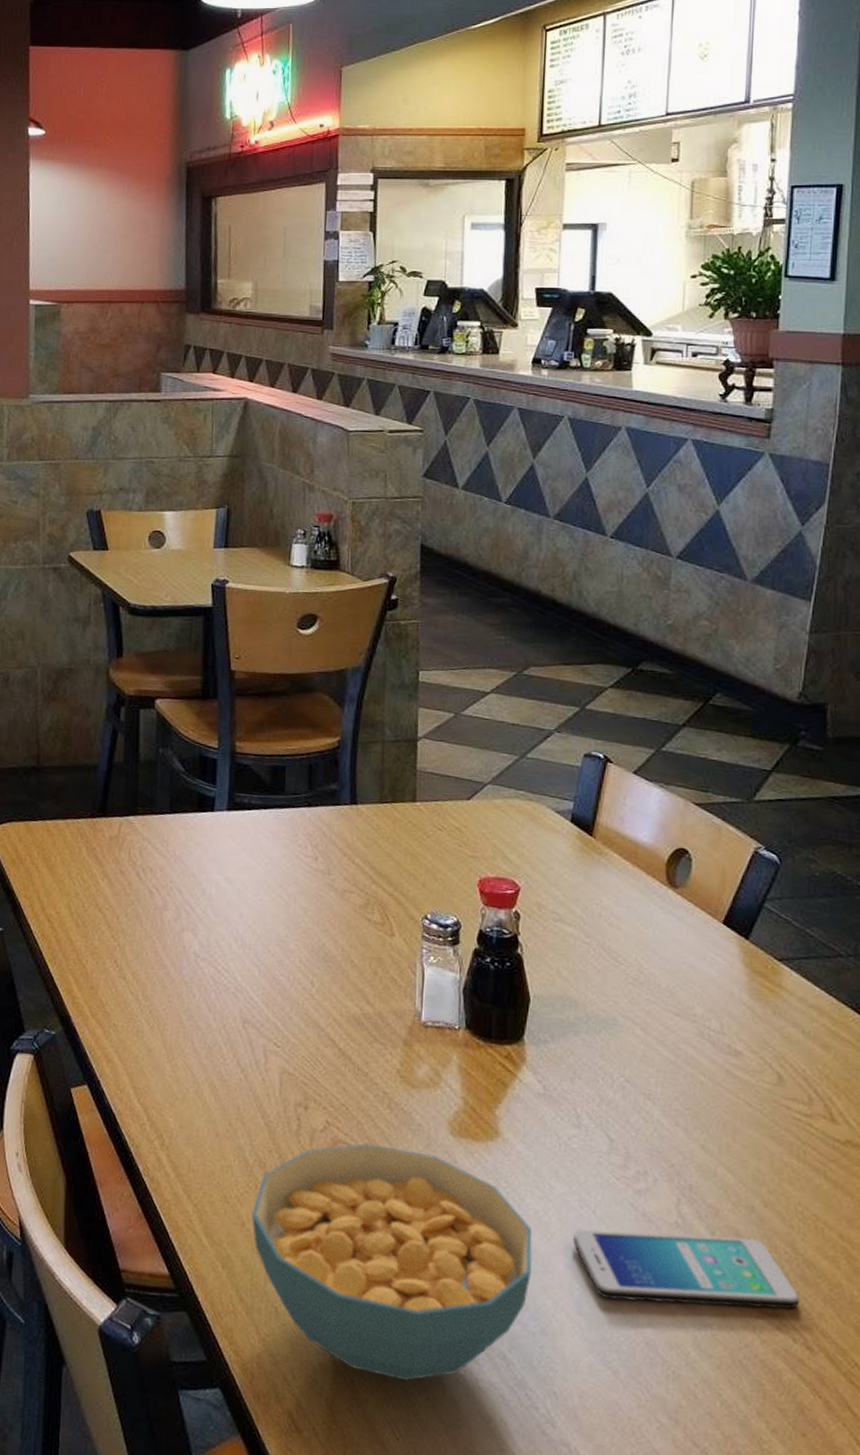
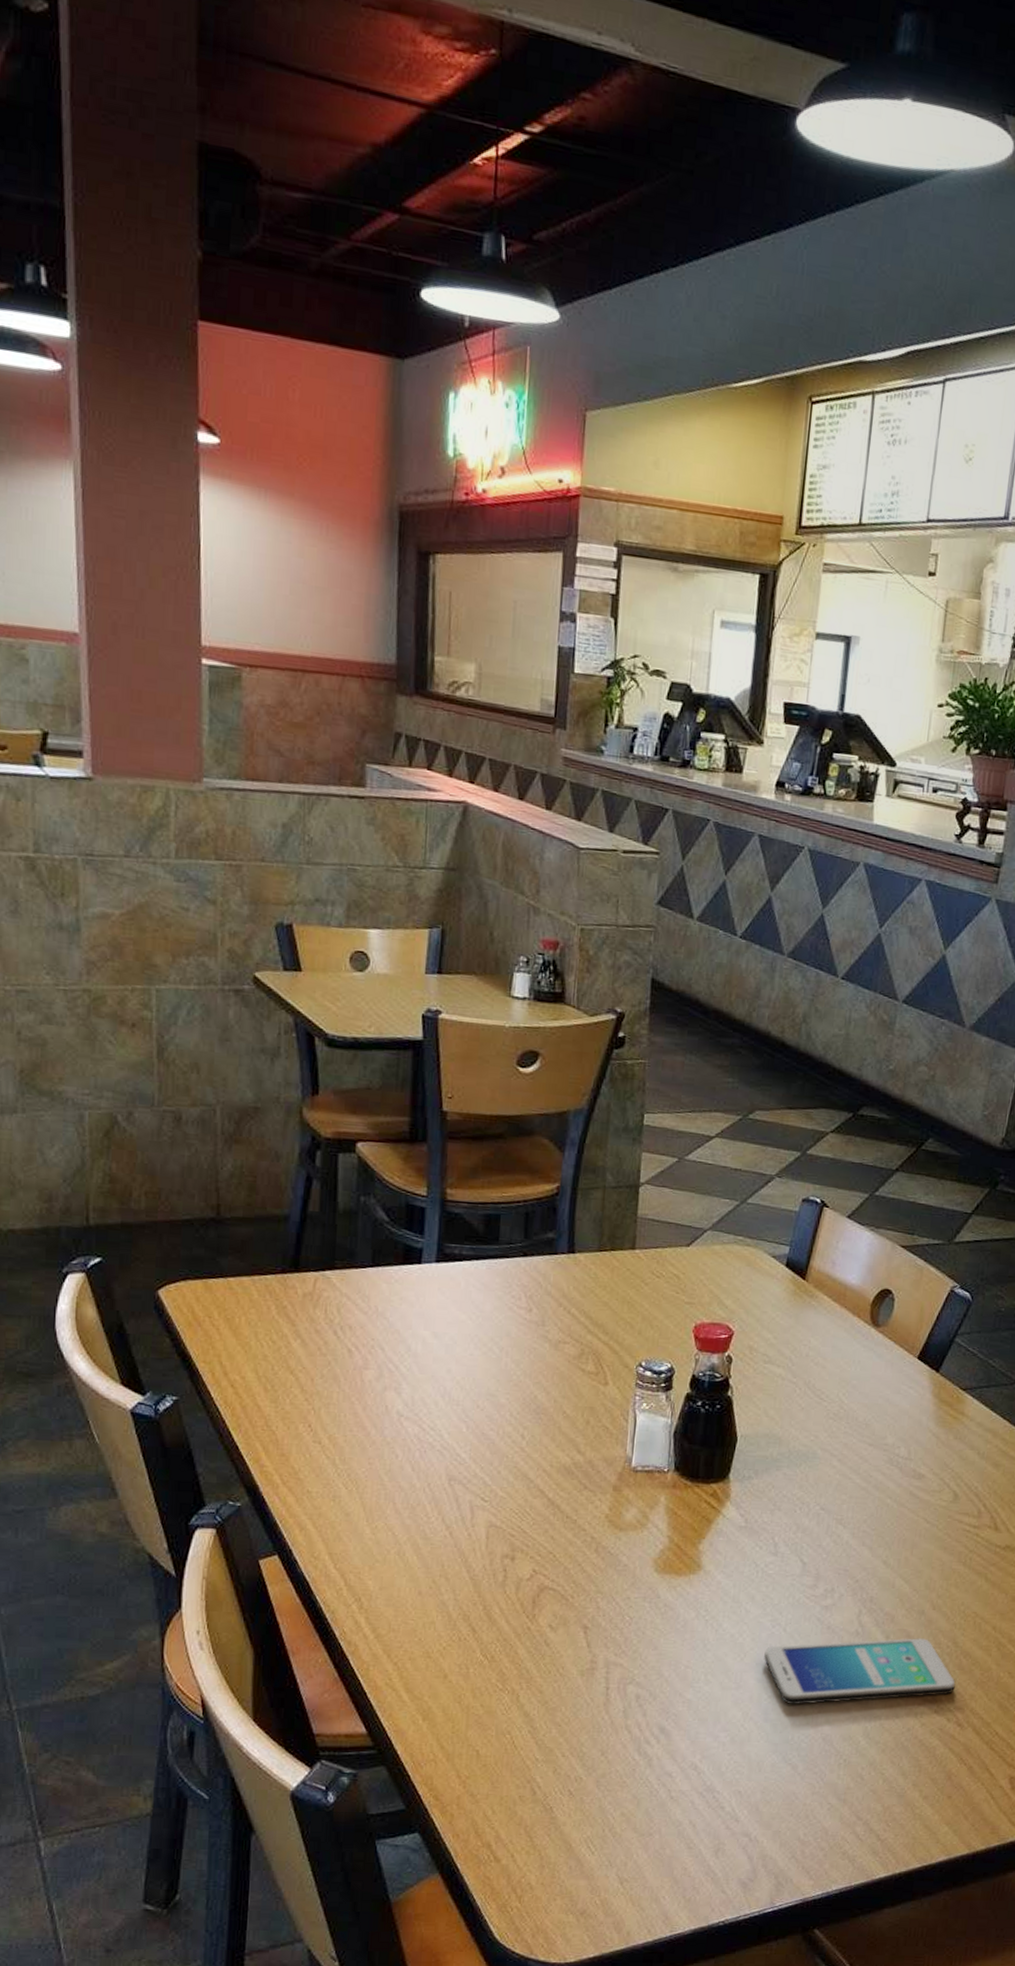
cereal bowl: present [251,1143,533,1382] -> none [453,1587,727,1801]

